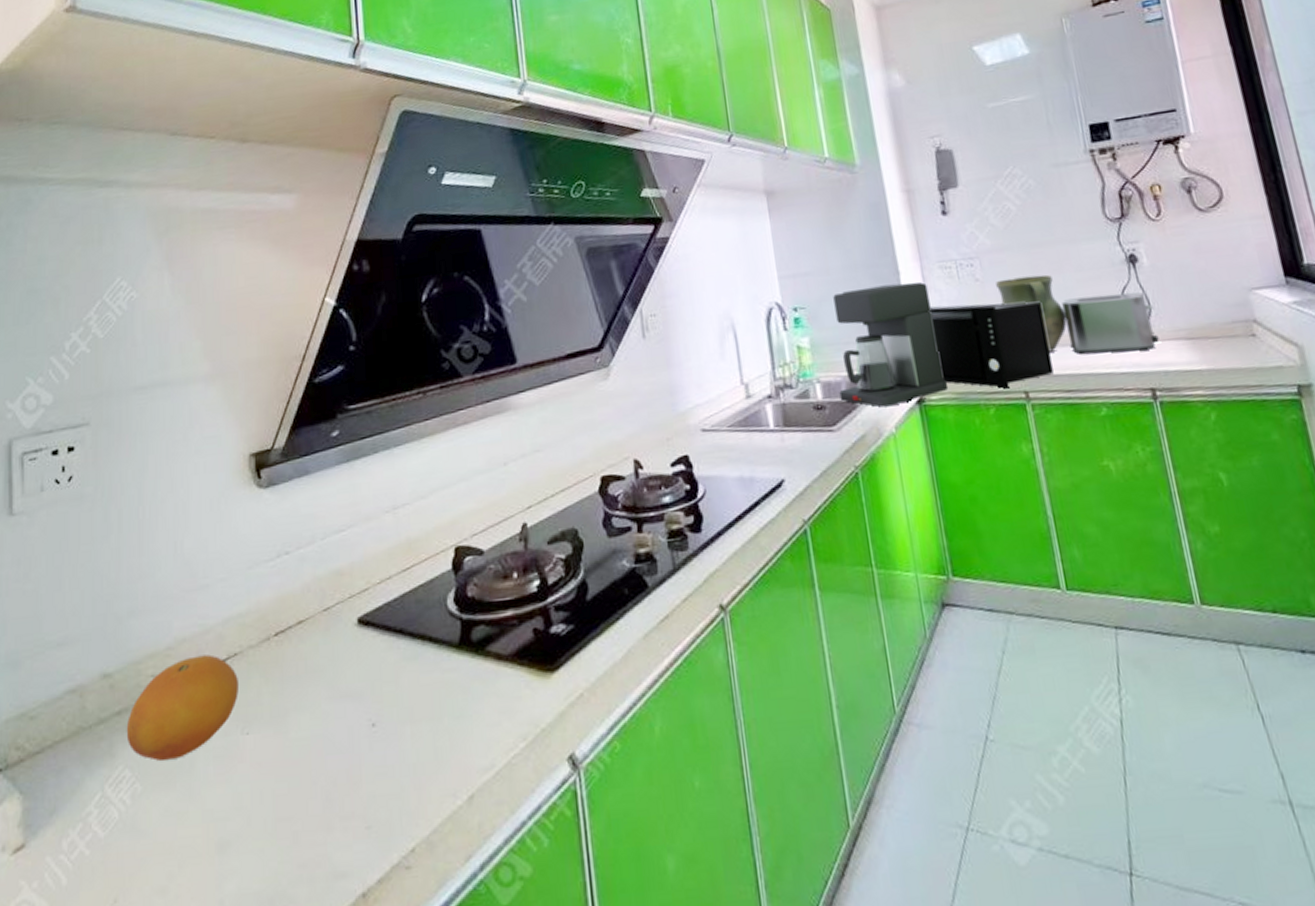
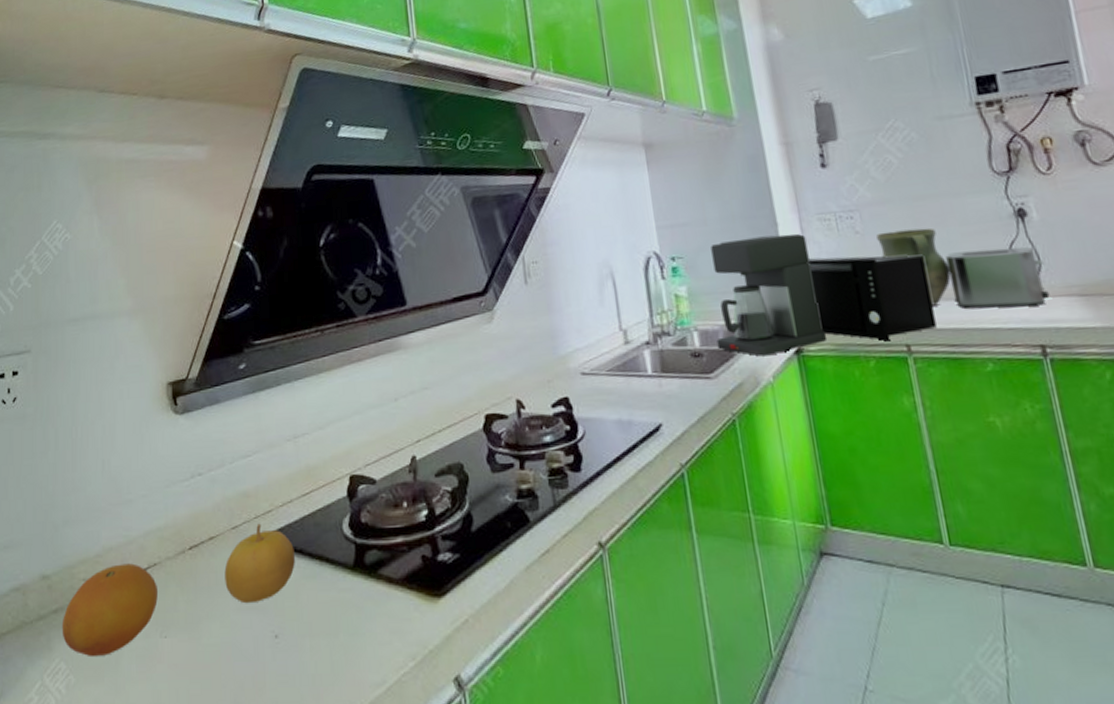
fruit: none [315,603,394,692] -> present [224,523,295,604]

